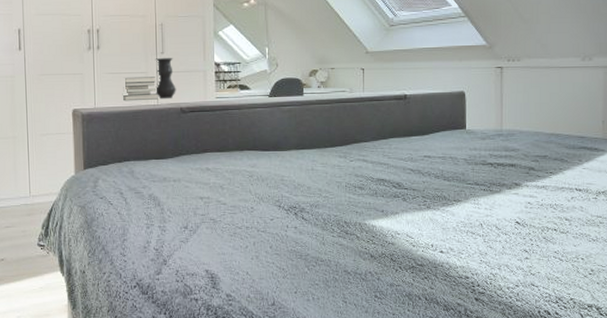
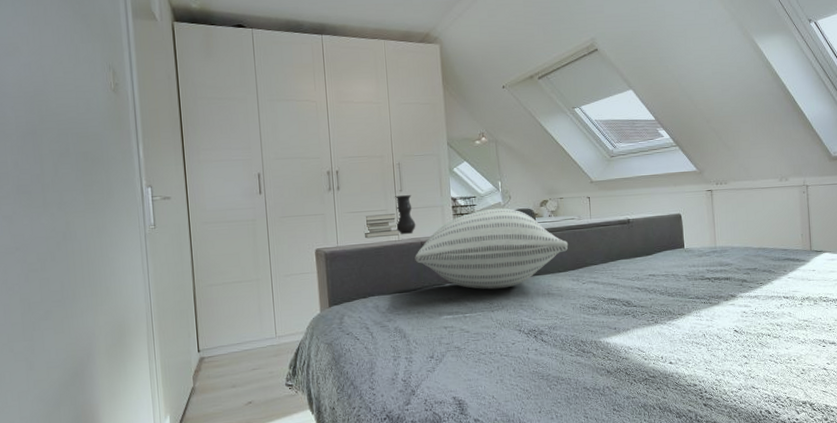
pillow: none [173,75,338,161] -> present [415,208,569,290]

